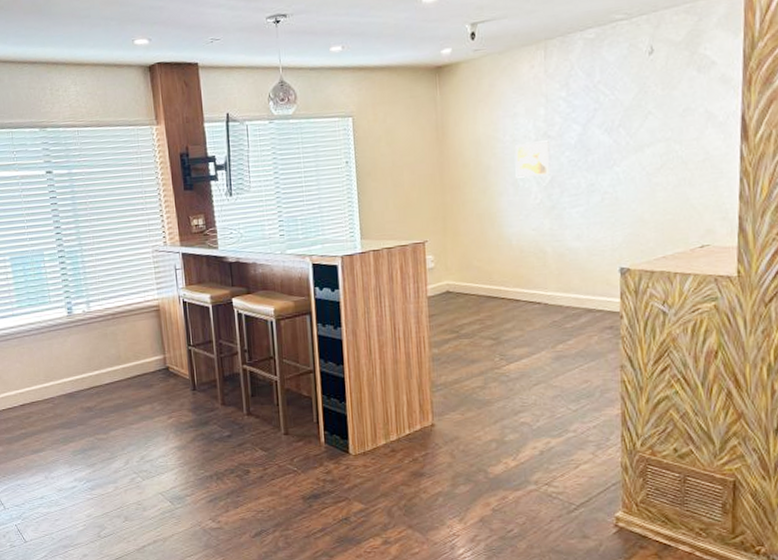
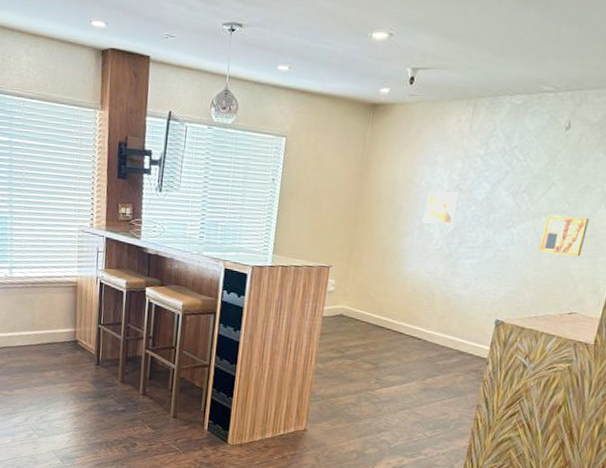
wall art: none [649,142,699,186] -> present [539,215,589,257]

